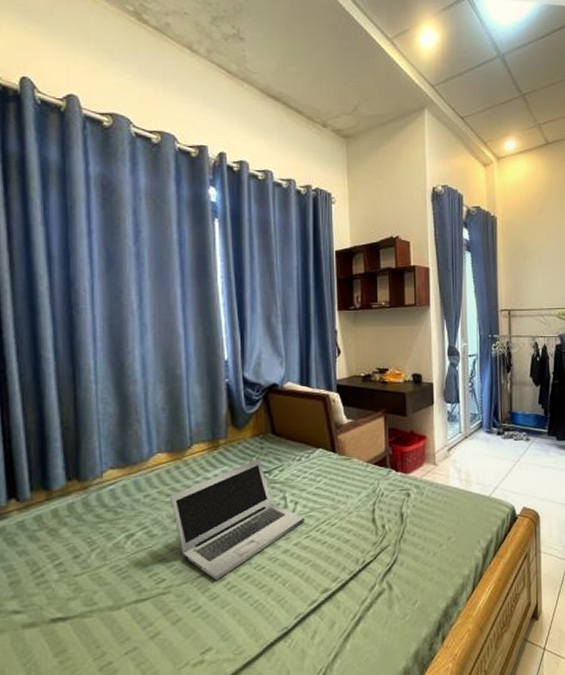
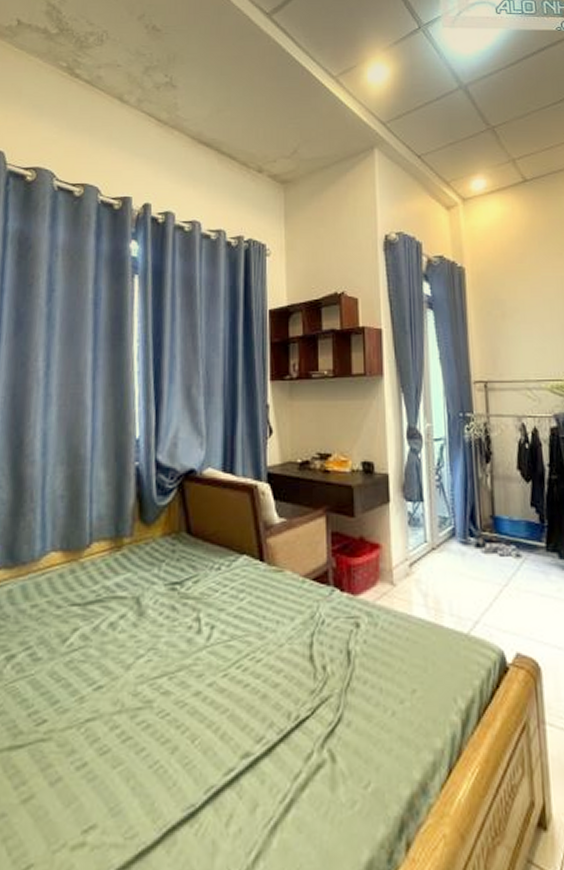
laptop: present [169,458,304,581] -> none [60,564,222,728]

